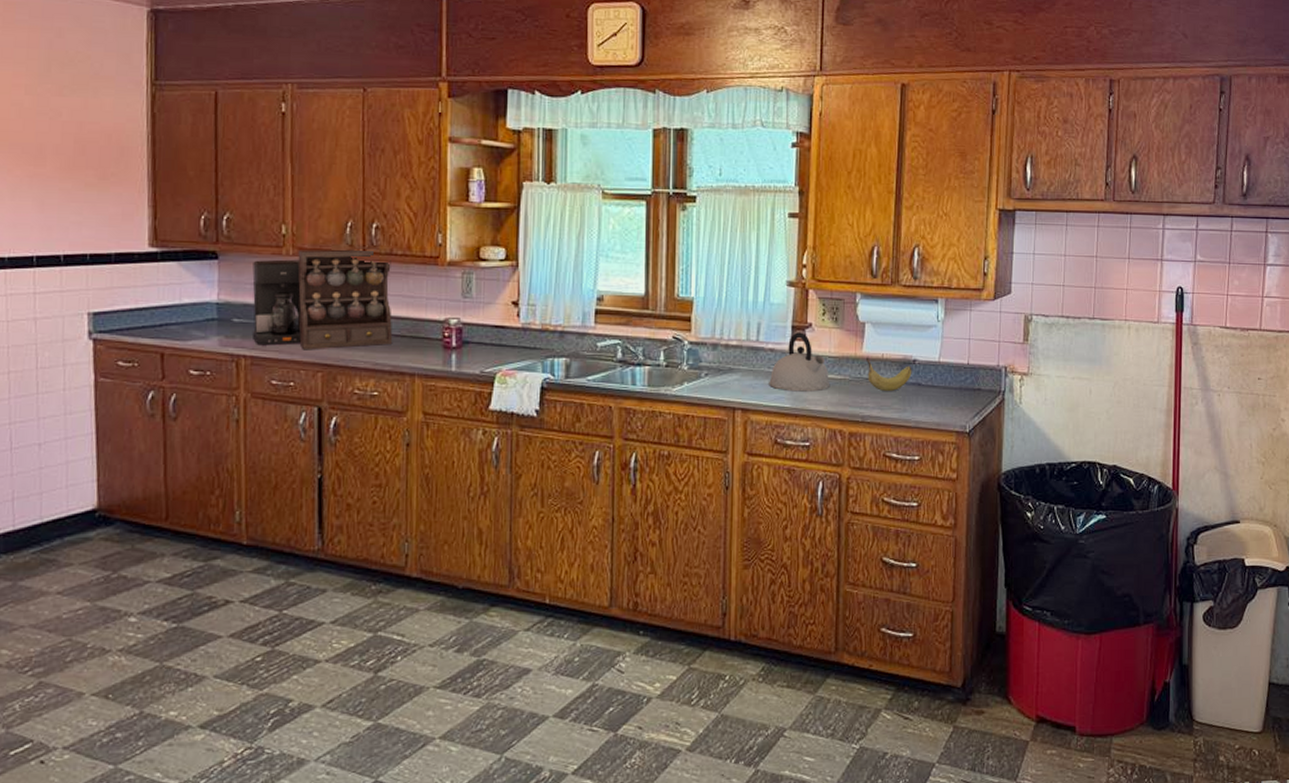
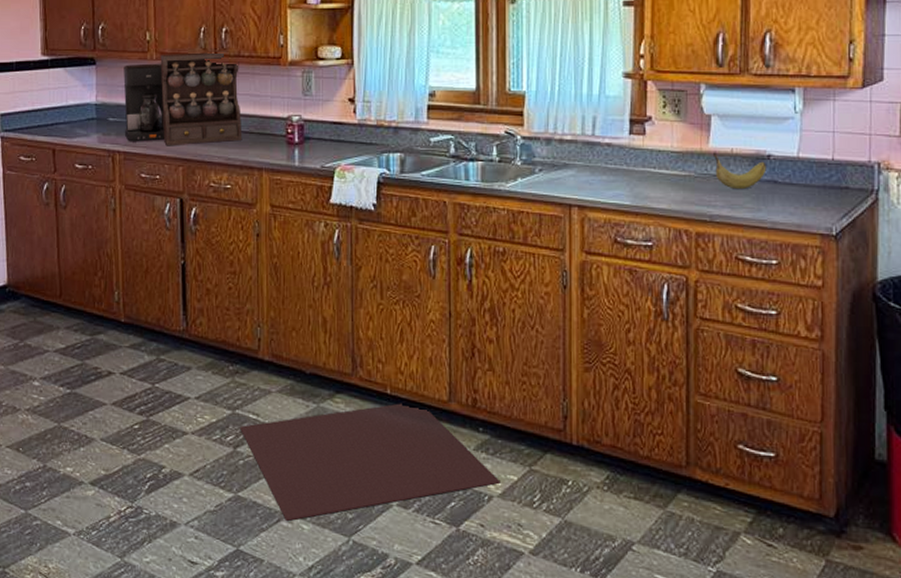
door mat: none [382,612,660,746] -> present [240,403,501,522]
kettle: present [769,332,831,392] -> none [606,126,674,189]

